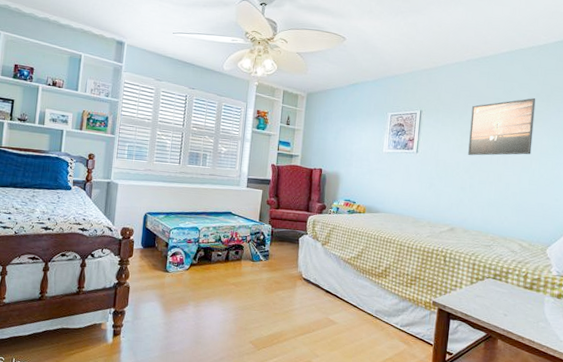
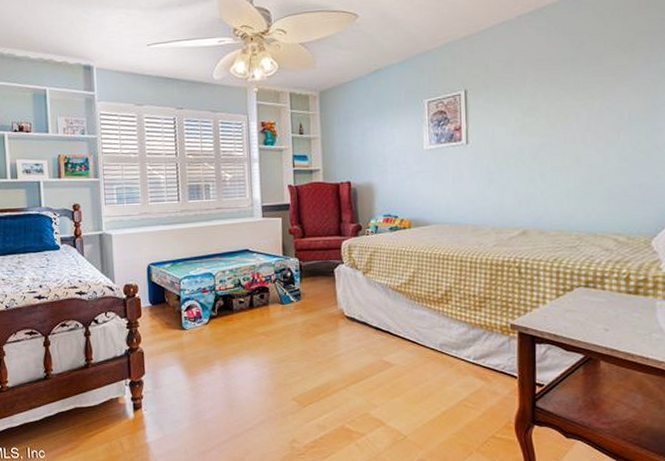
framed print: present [468,98,536,156] -> none [531,50,617,137]

